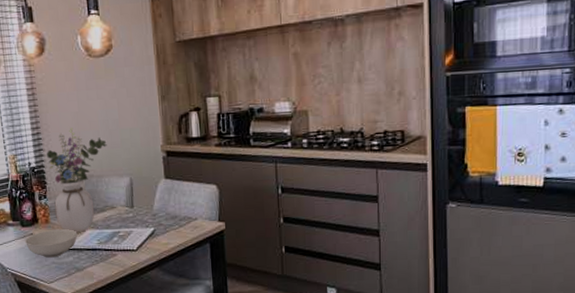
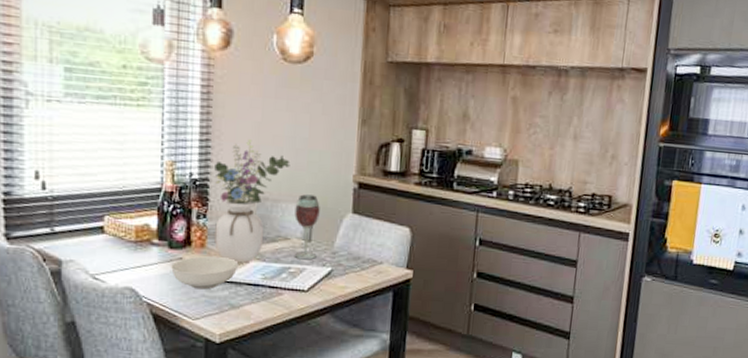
wineglass: none [116,167,139,224] -> present [295,194,320,260]

